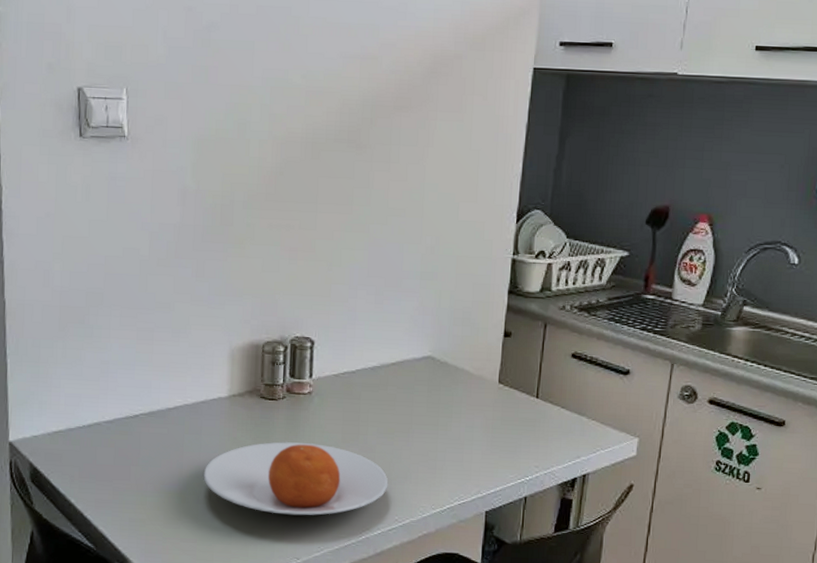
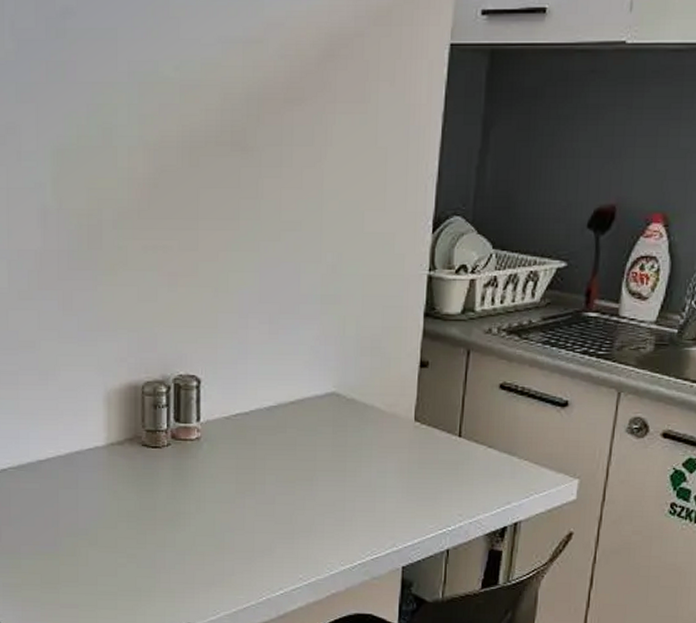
plate: present [203,442,389,516] -> none [82,494,291,576]

